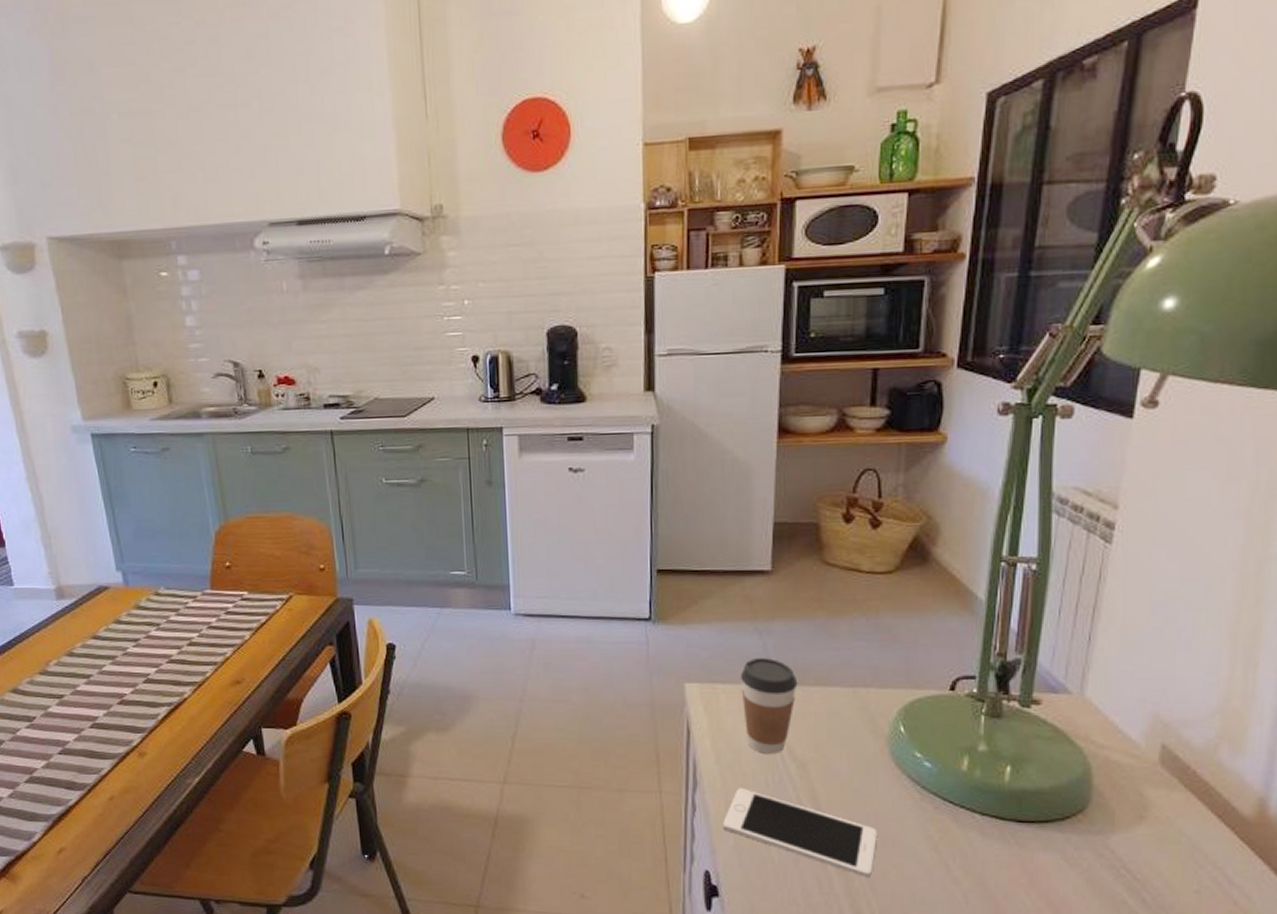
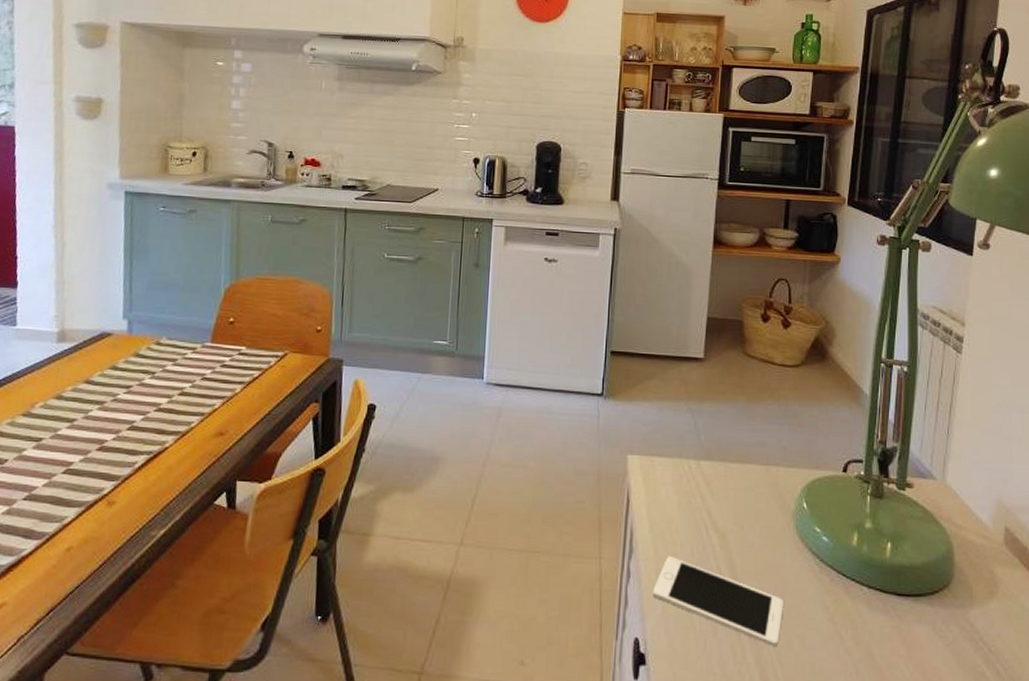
coffee cup: present [741,657,798,755] -> none [674,434,722,525]

